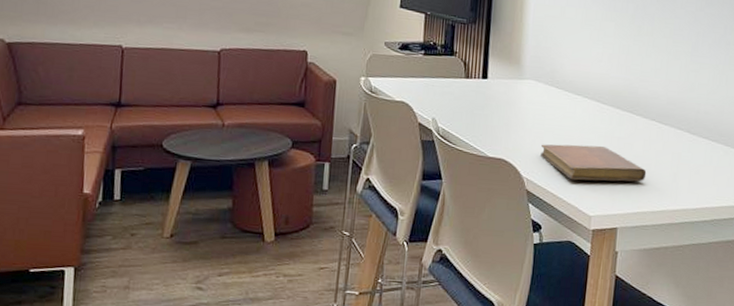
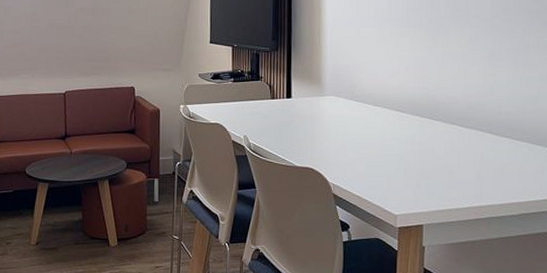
notebook: present [541,144,647,182] -> none [345,150,450,184]

